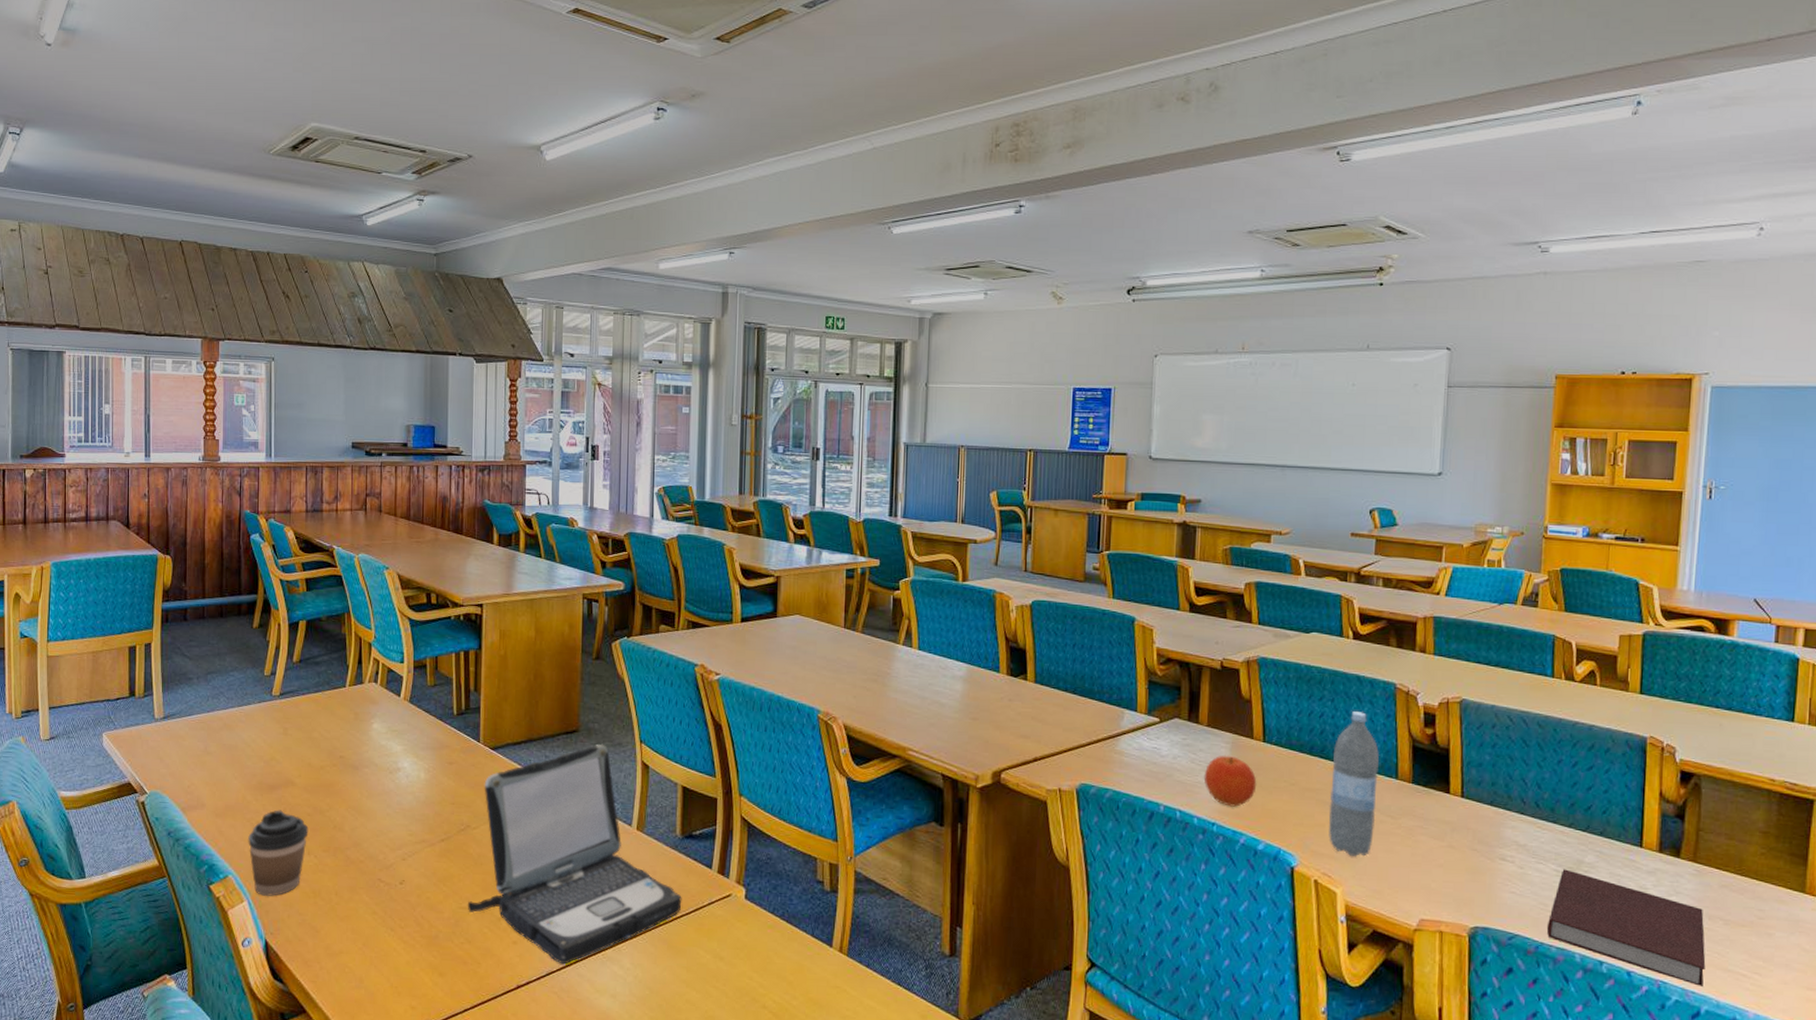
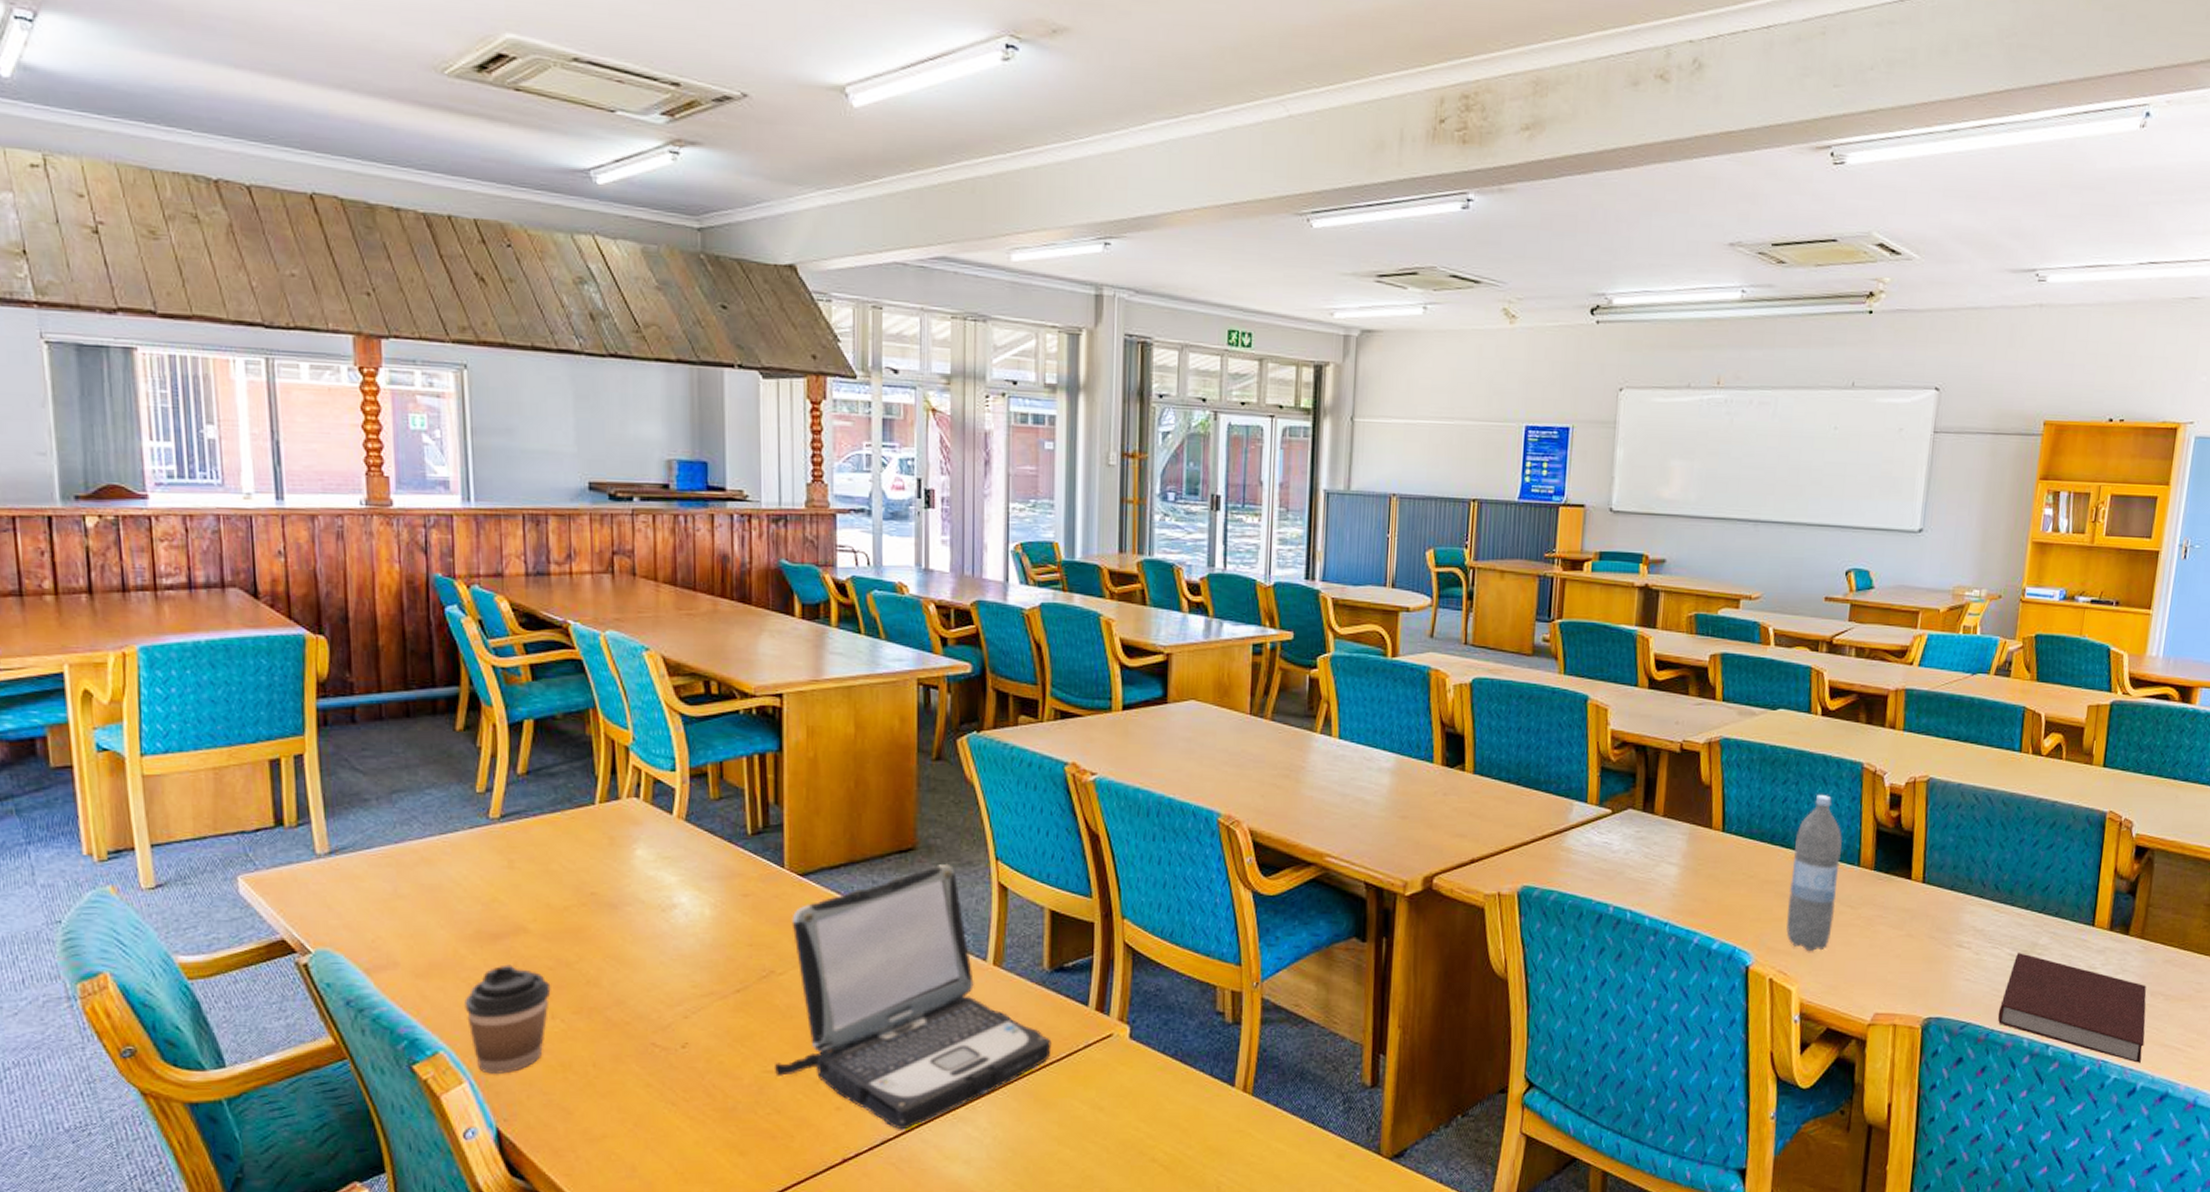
fruit: present [1203,755,1257,807] -> none [1657,847,1714,904]

